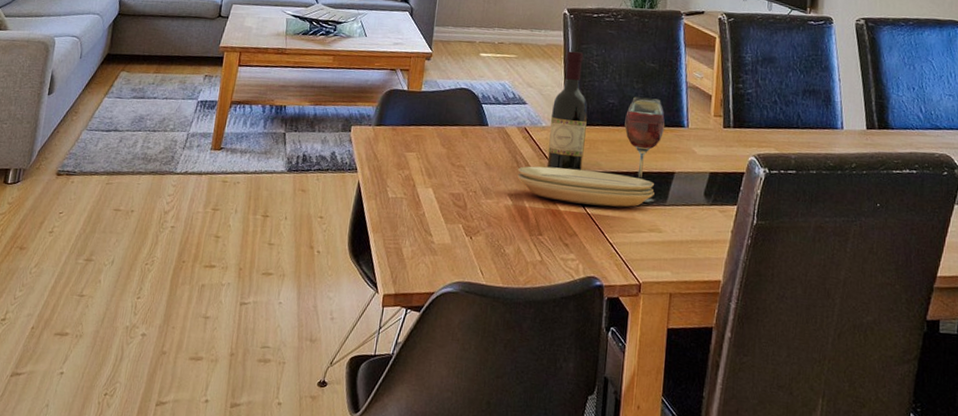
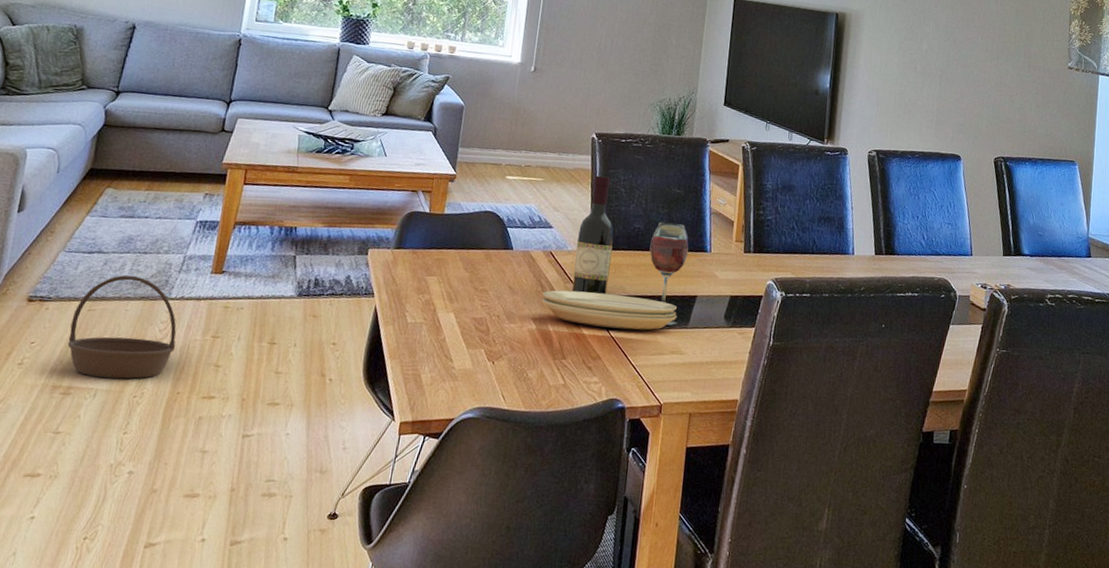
basket: none [89,151,182,248] -> present [67,275,177,379]

